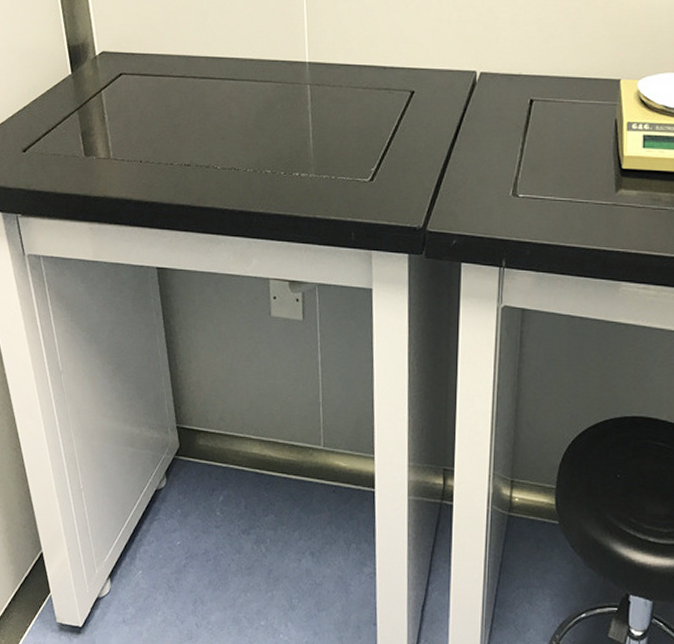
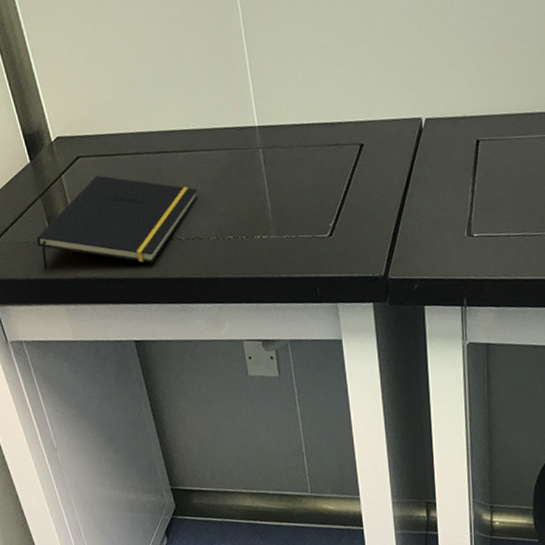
notepad: none [67,94,240,189] -> present [36,175,198,270]

